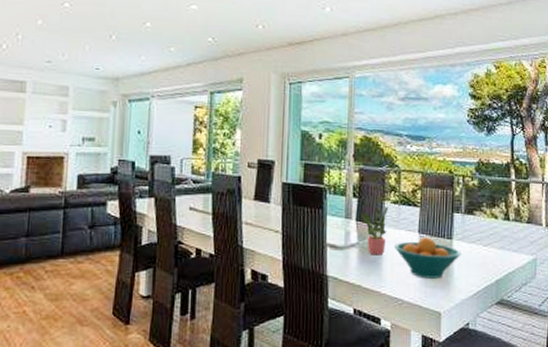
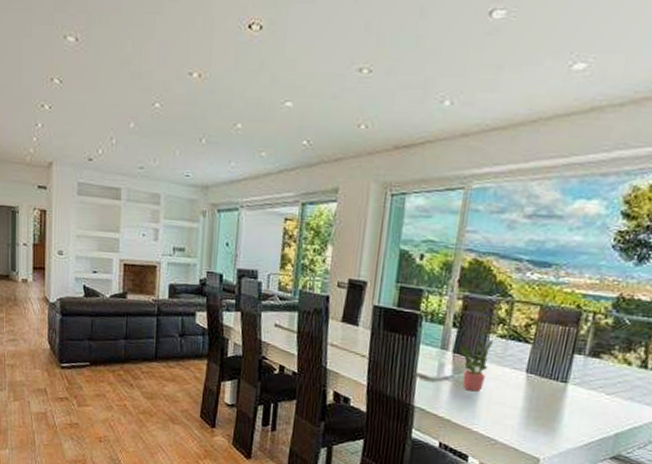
fruit bowl: present [395,237,461,279] -> none [495,377,577,424]

